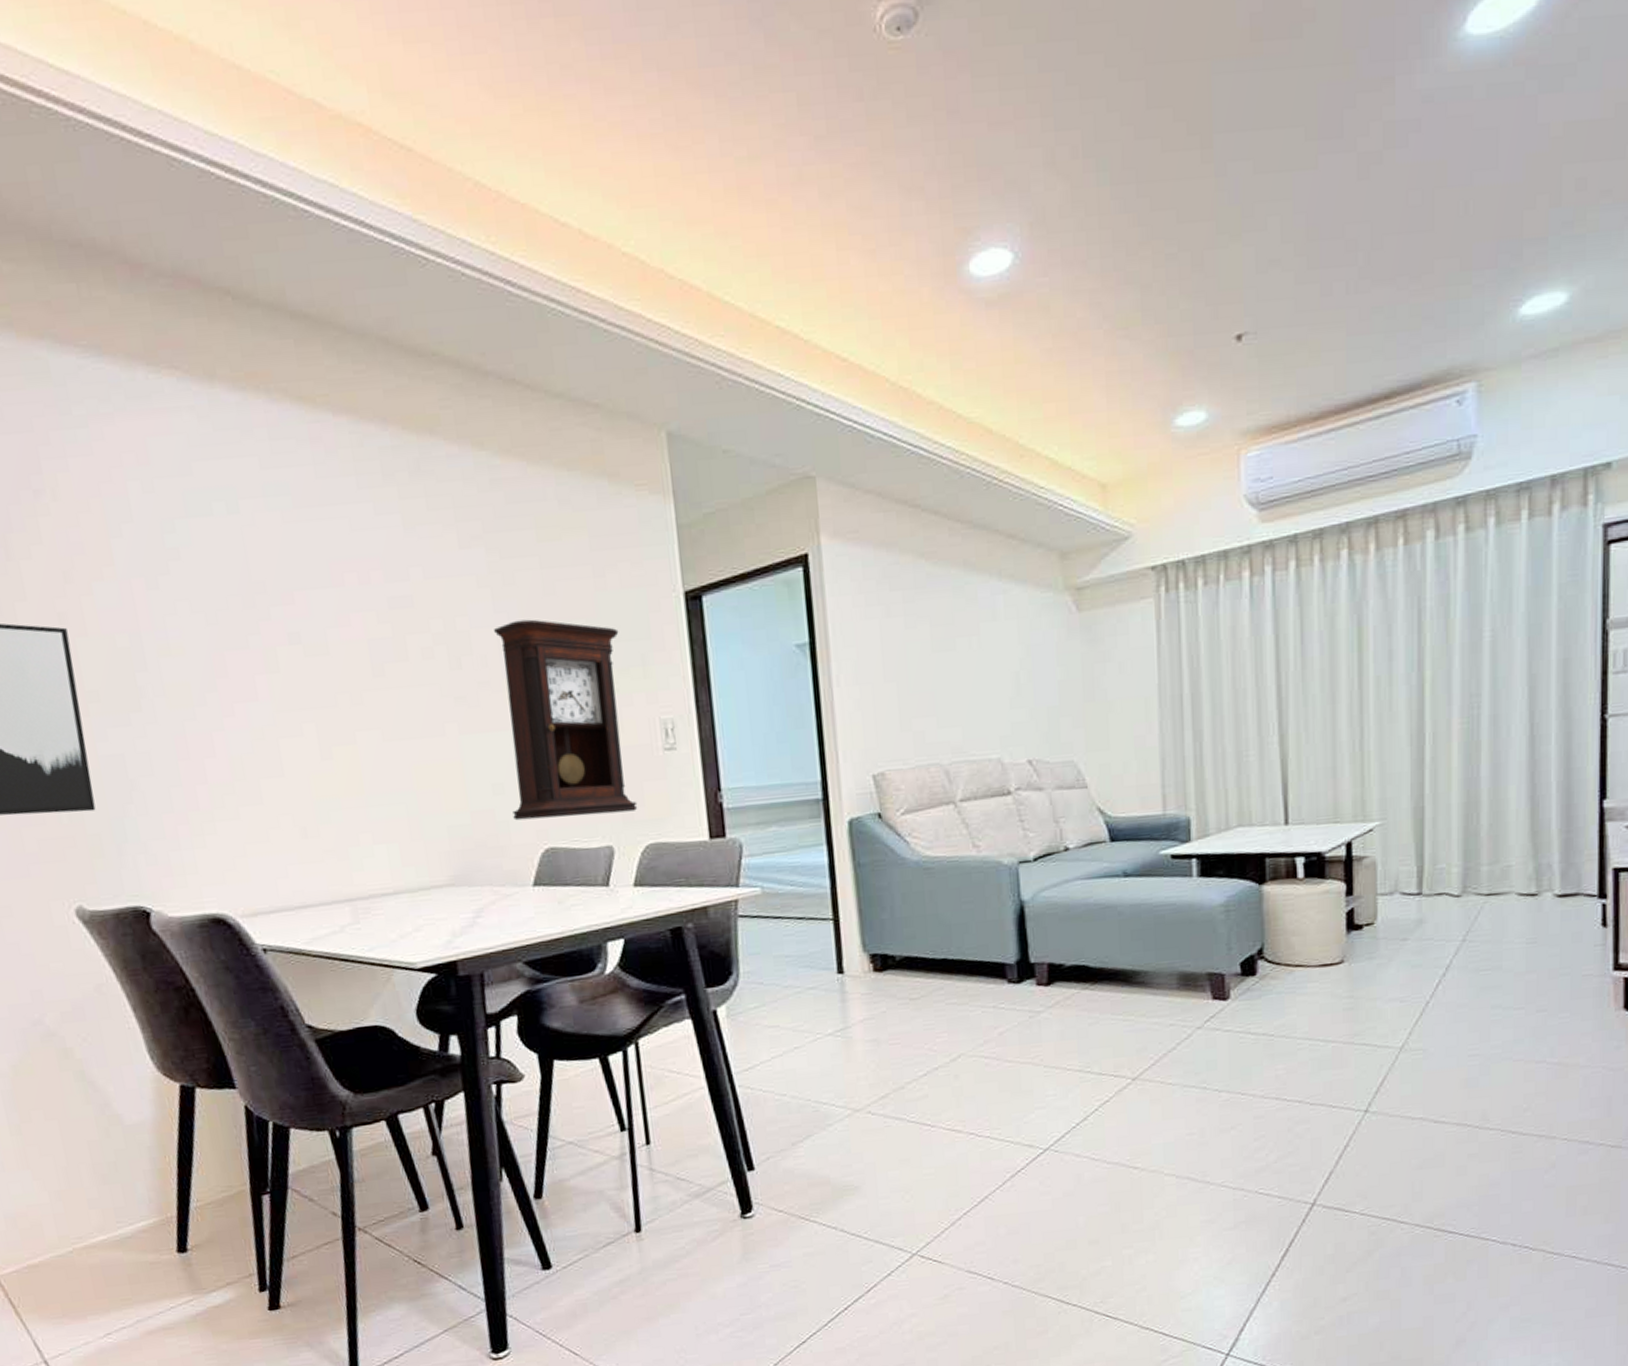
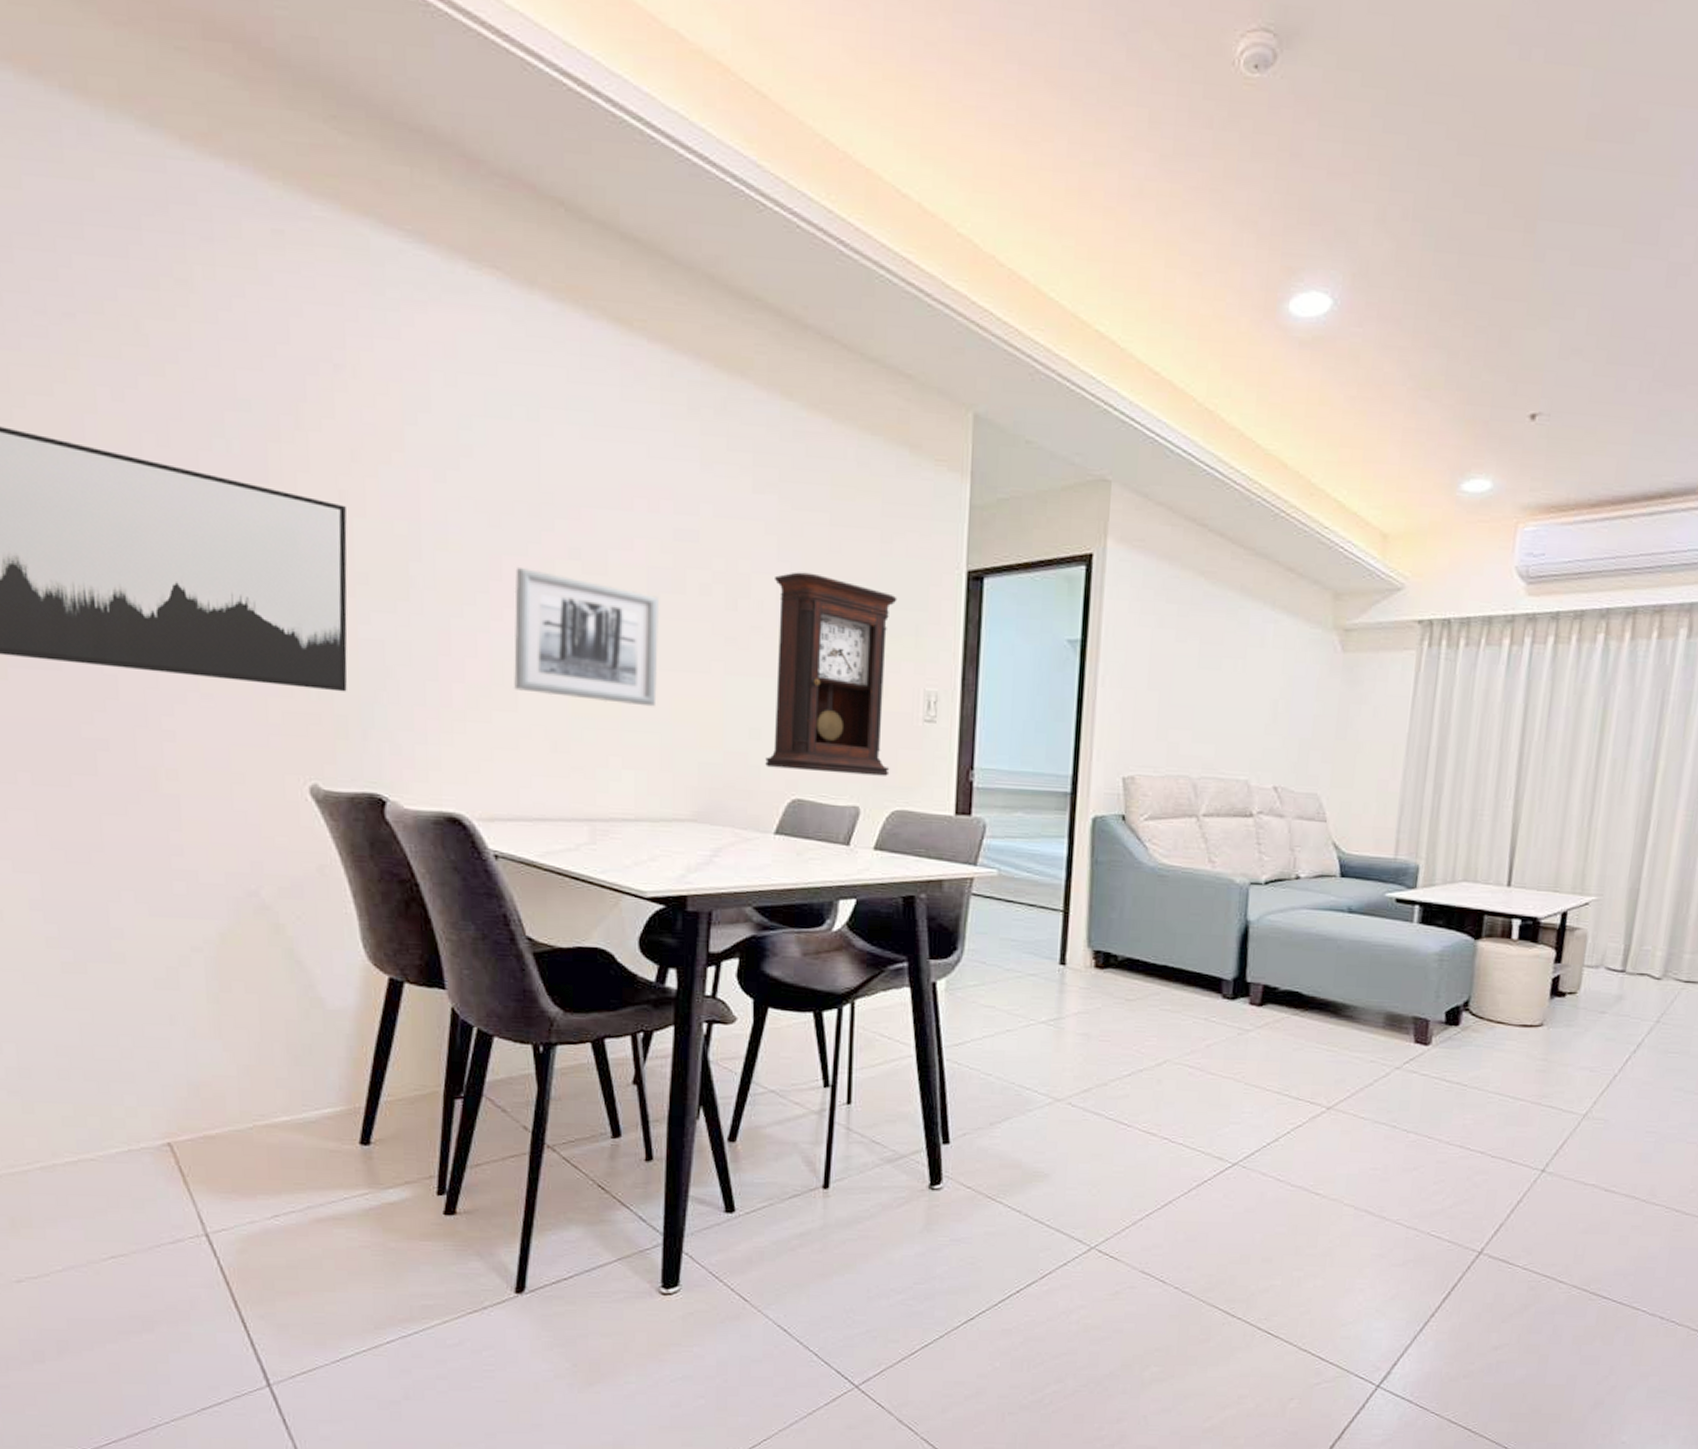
wall art: none [239,660,397,783] -> present [514,568,660,707]

